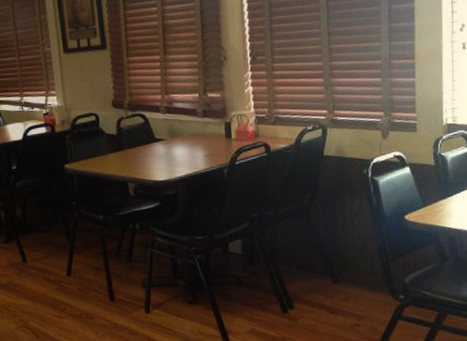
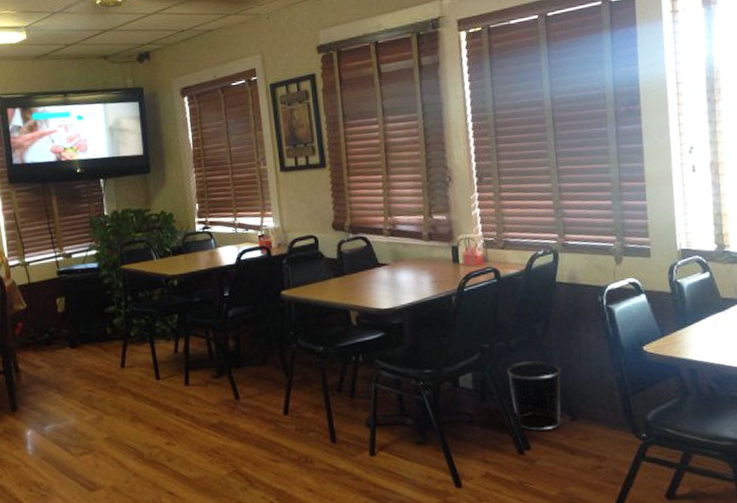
waste bin: none [273,229,325,293] -> present [506,361,562,432]

